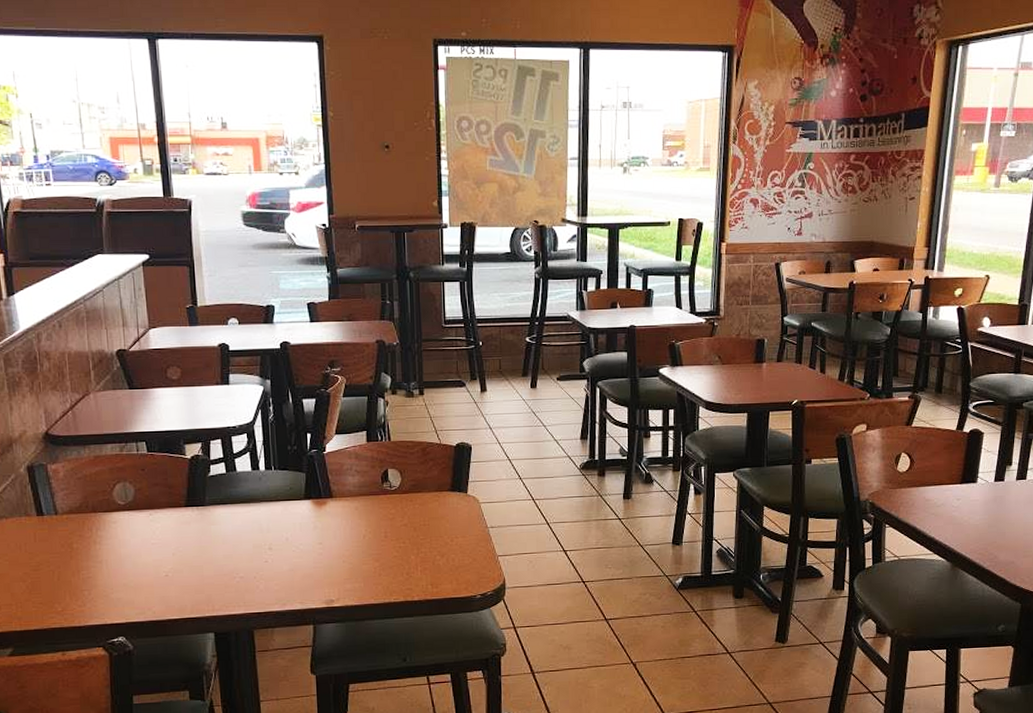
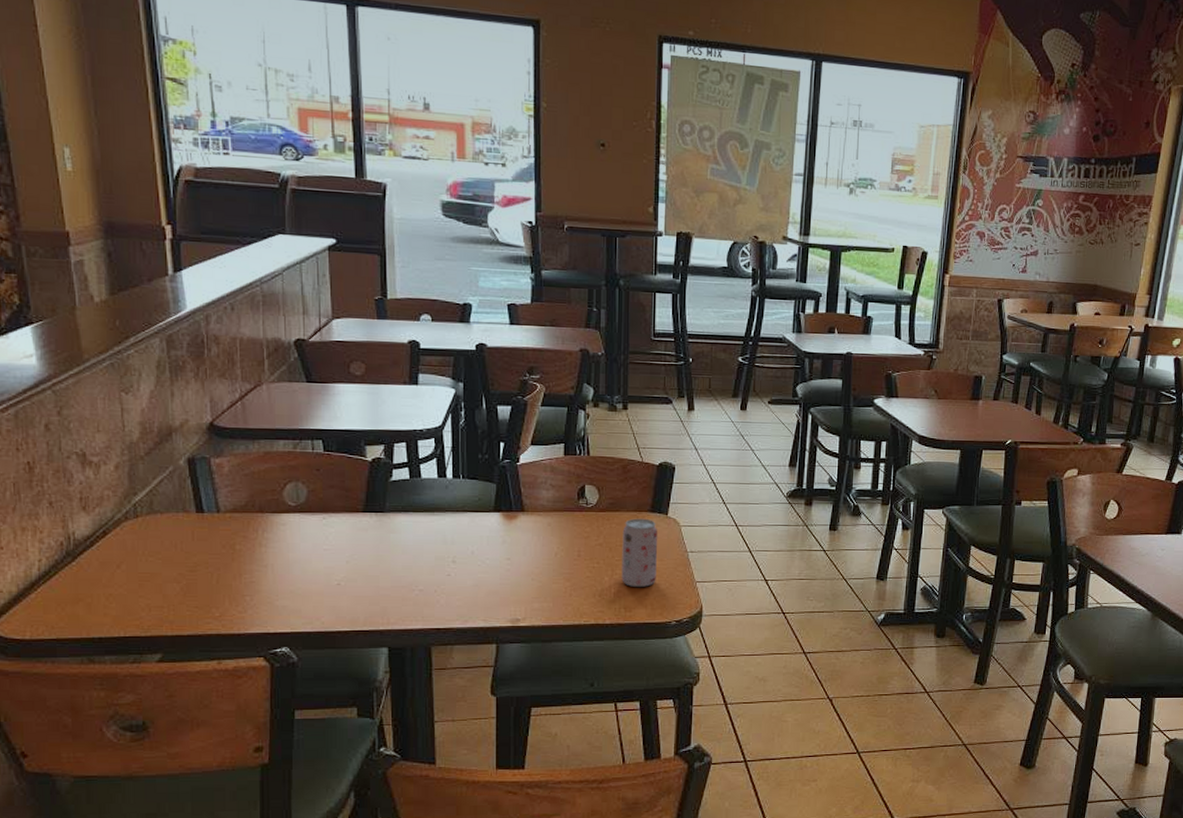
beverage can: none [425,497,460,564] -> present [622,518,658,587]

